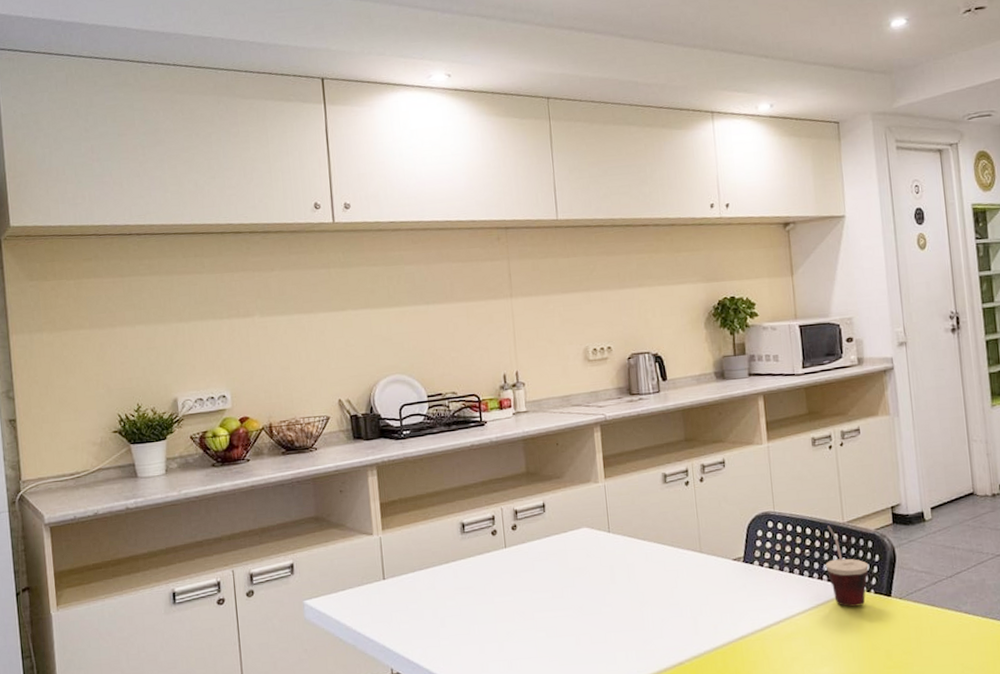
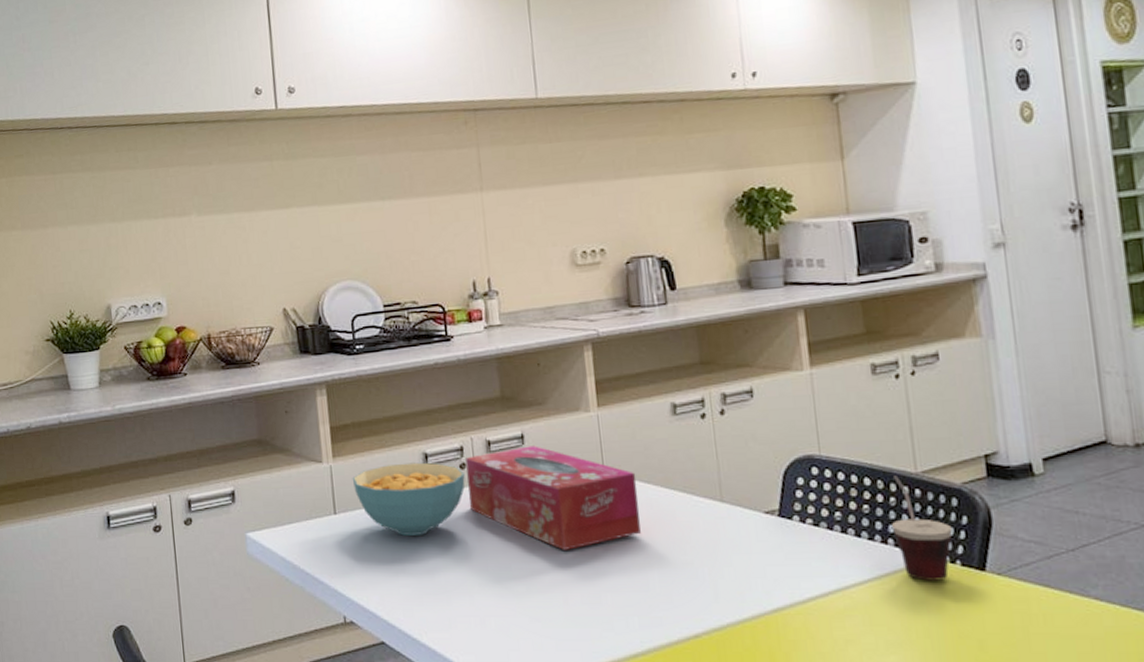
cereal bowl: none [399,531,496,596] -> present [352,462,465,537]
tissue box: none [497,513,638,600] -> present [466,446,641,550]

